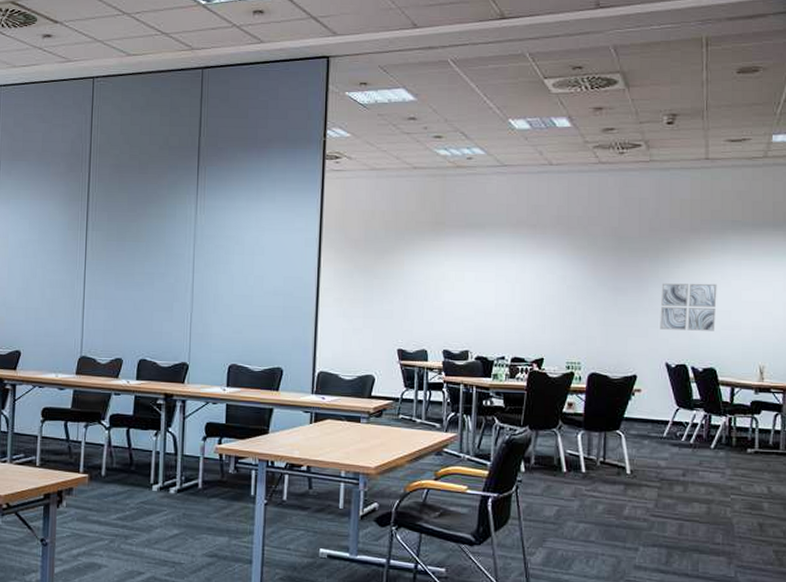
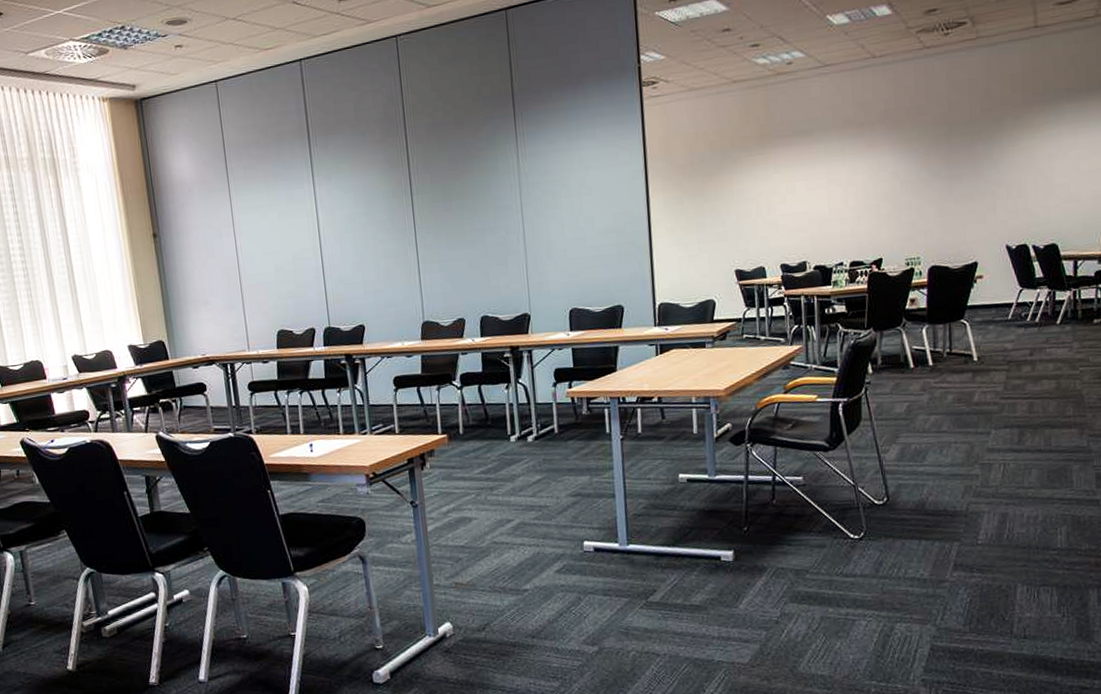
wall art: present [660,283,717,331] -> none [997,157,1055,212]

